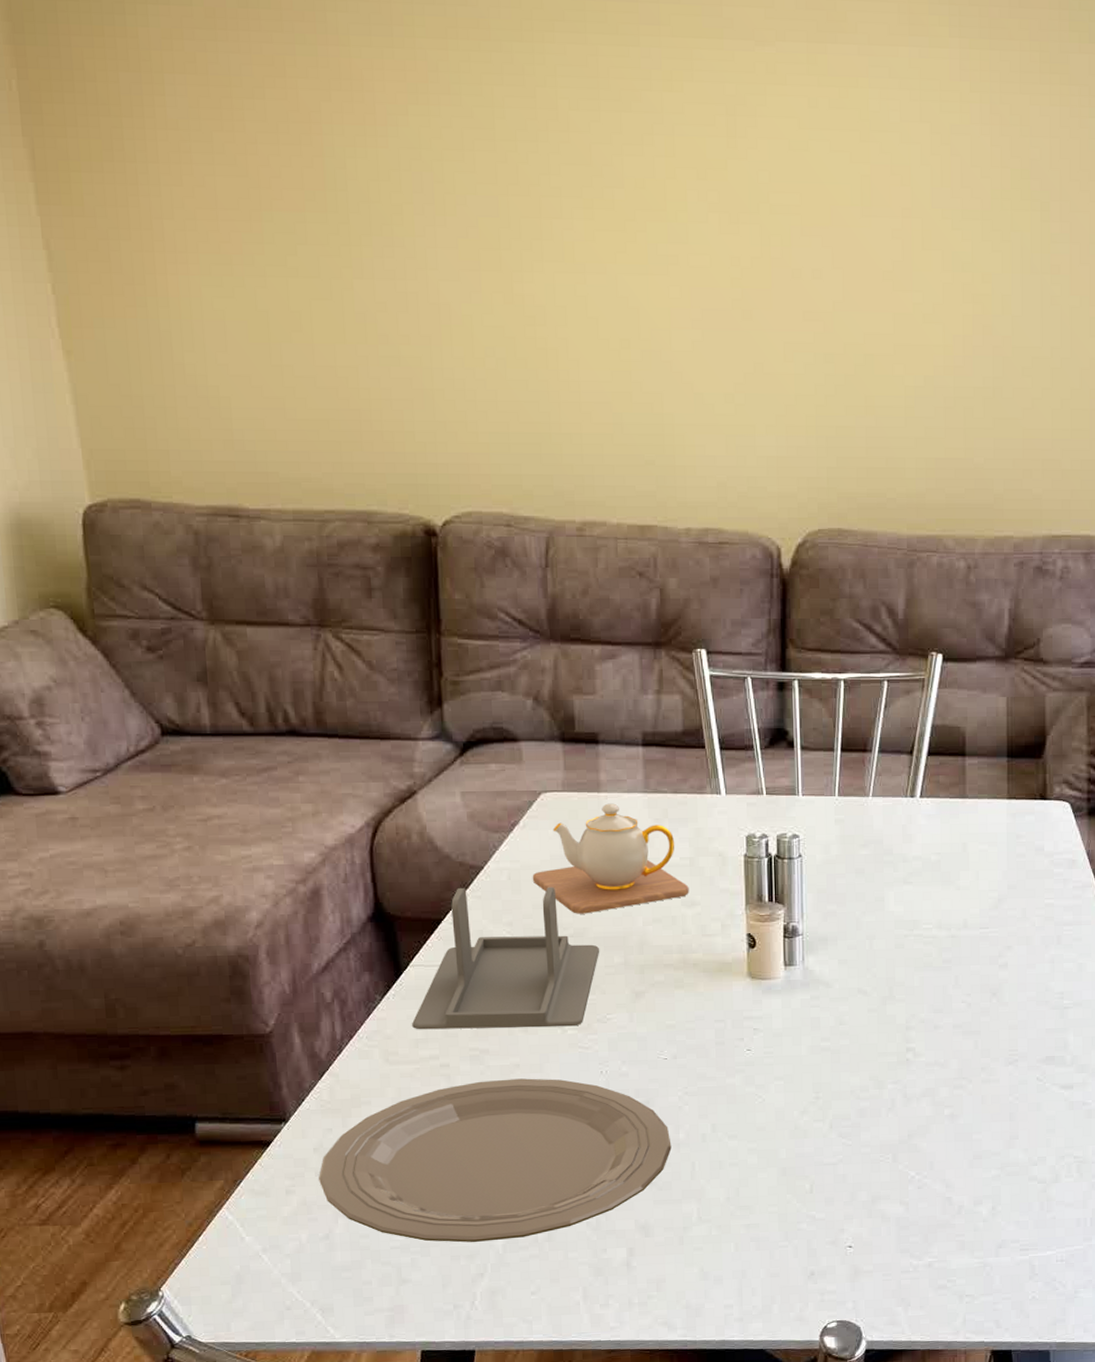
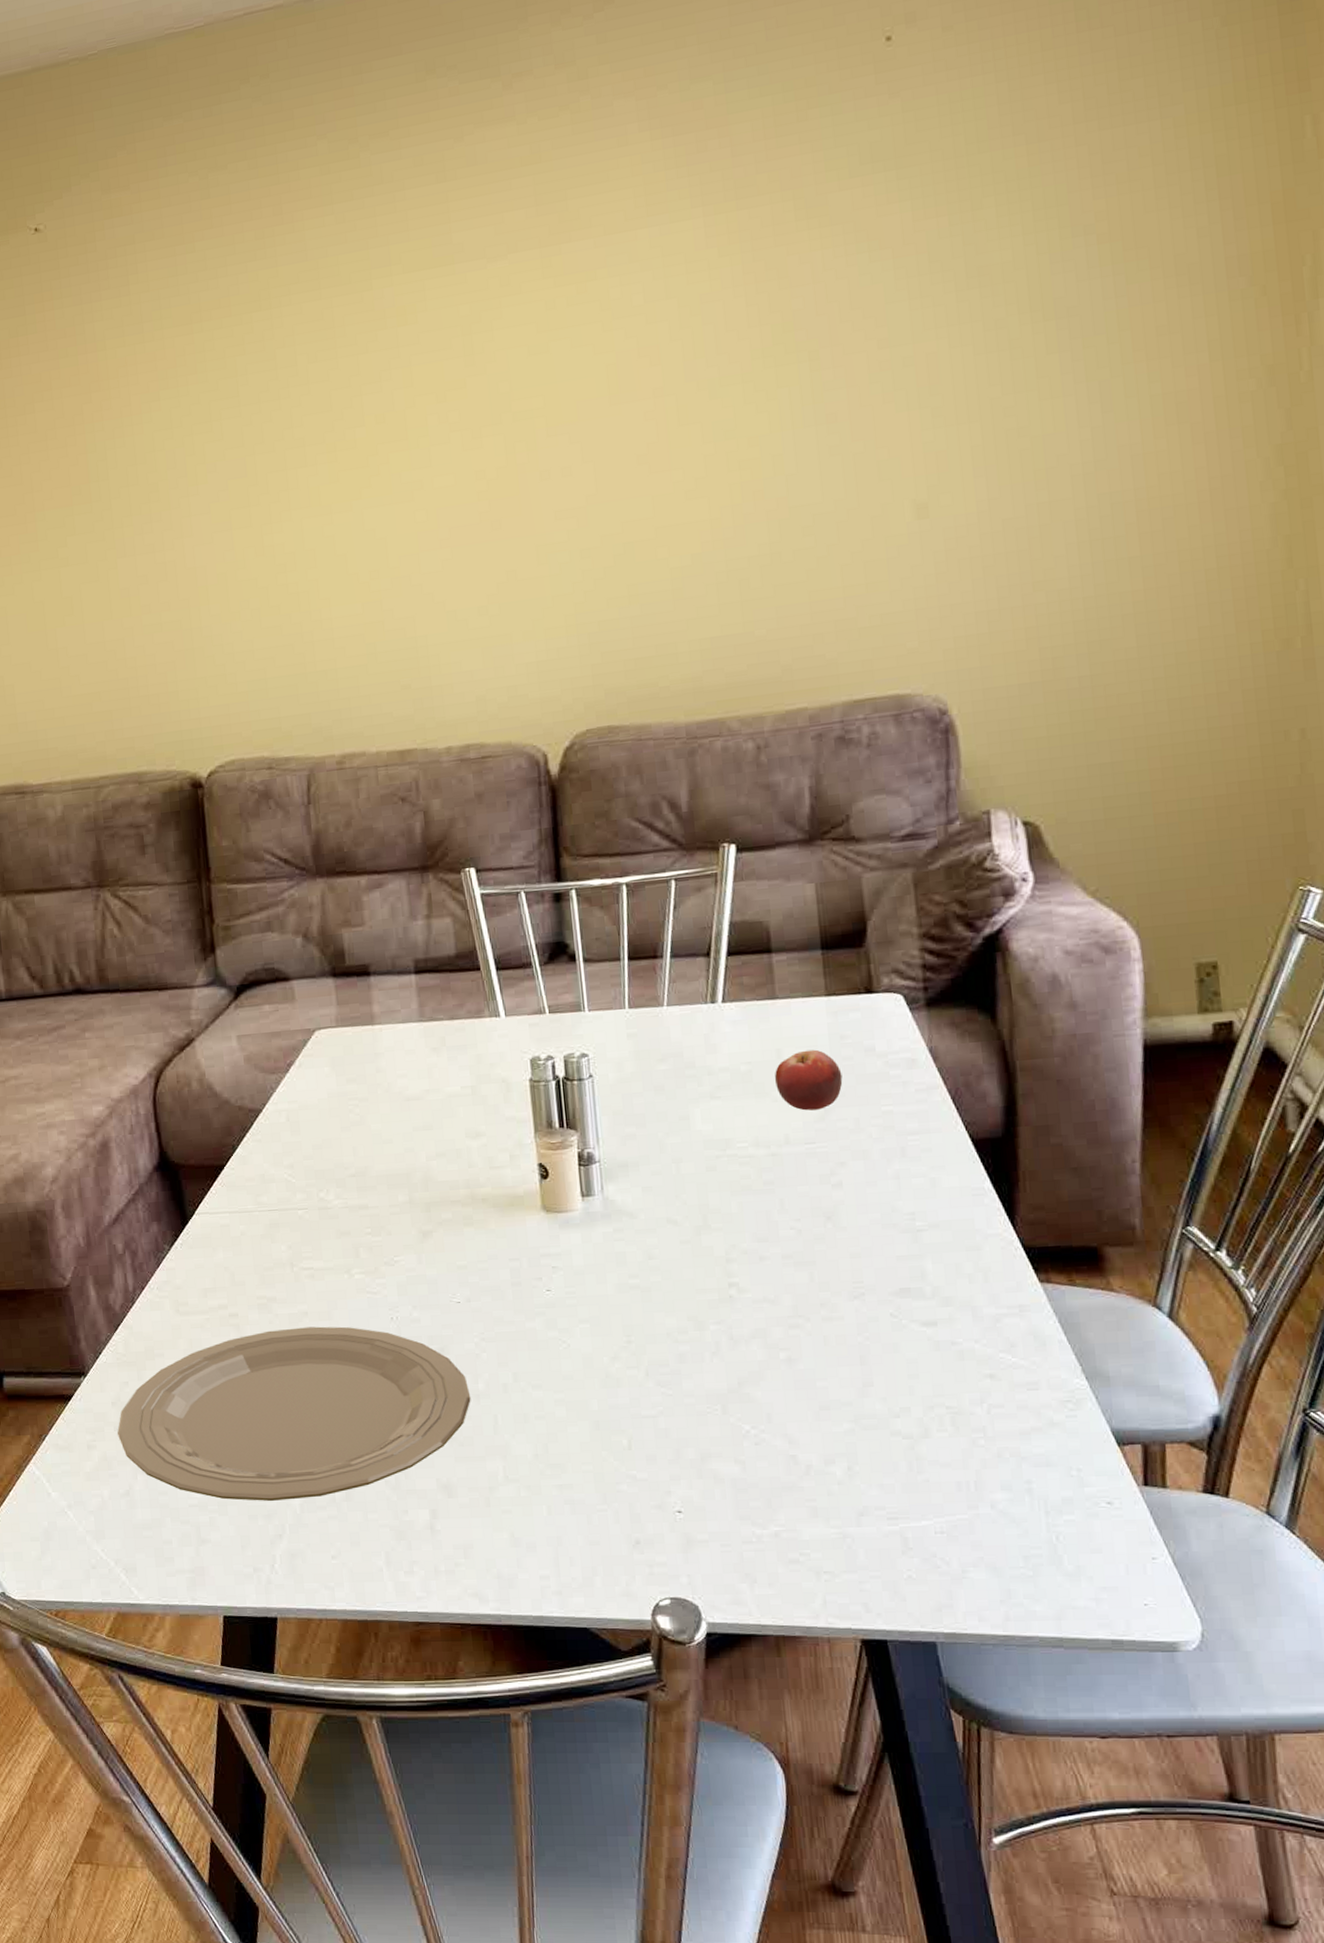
napkin holder: present [412,887,600,1030] -> none [200,1125,384,1279]
teapot: present [532,803,689,914] -> none [310,1035,473,1153]
fruit: none [959,846,1015,899] -> present [774,1049,843,1111]

